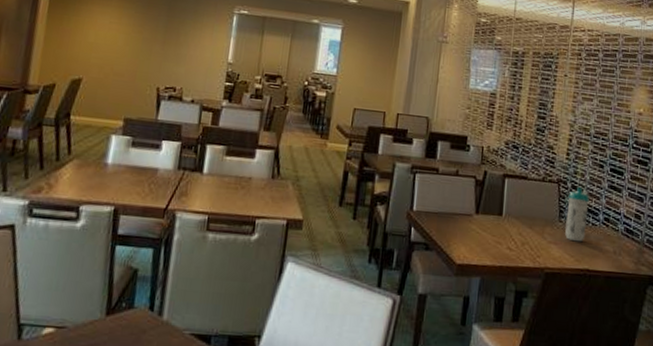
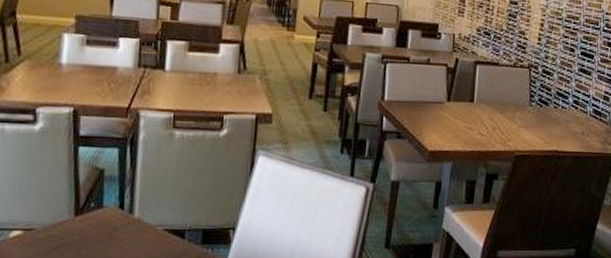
water bottle: present [565,187,589,242] -> none [535,71,560,125]

